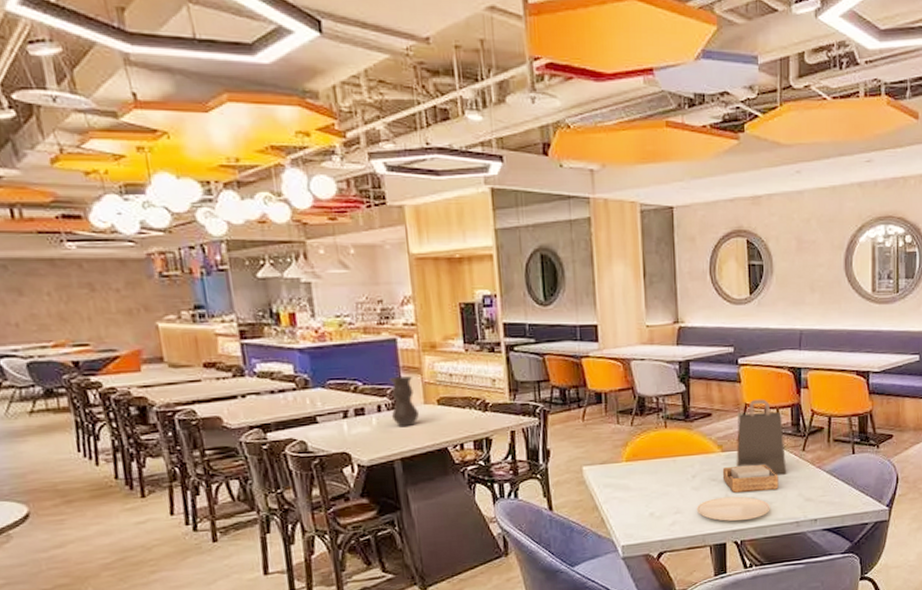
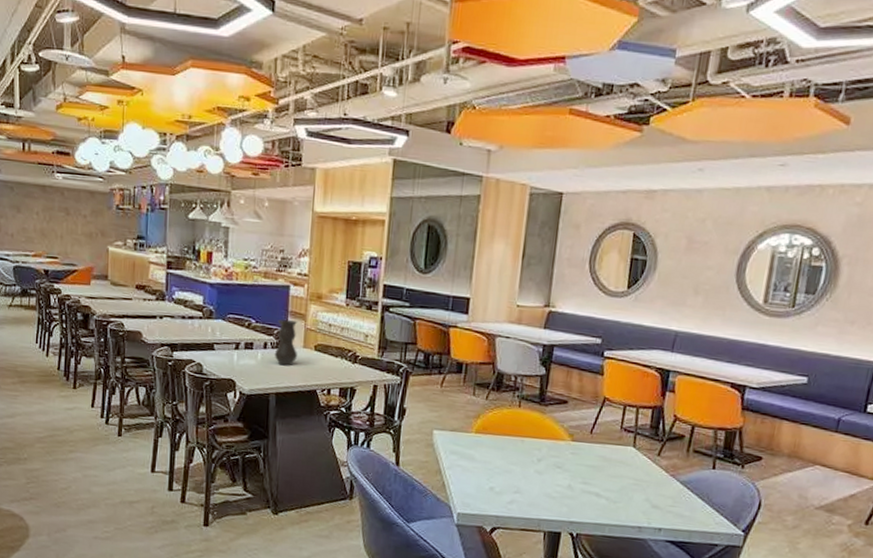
plate: present [696,496,770,521] -> none [536,485,613,515]
napkin holder: present [722,464,779,493] -> none [568,457,627,490]
shopping bag: present [735,399,787,475] -> none [583,394,641,476]

